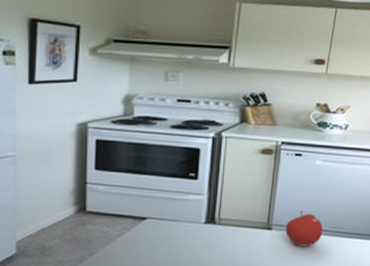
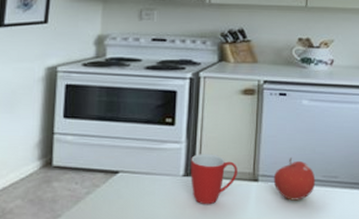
mug: none [211,205,254,248] -> present [191,154,237,205]

